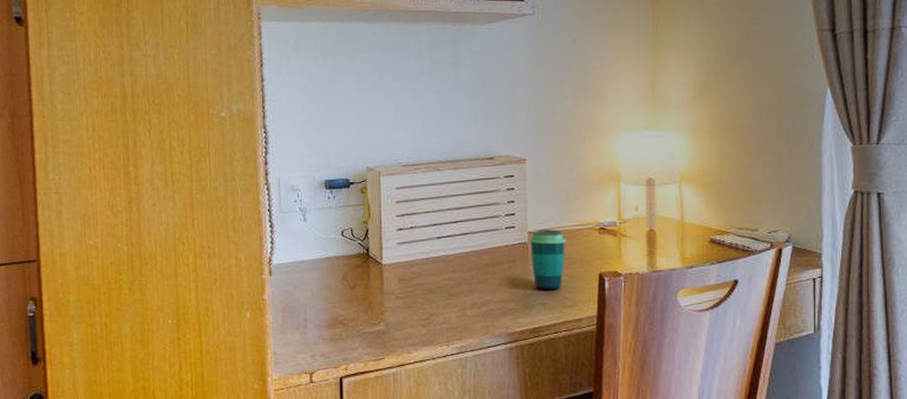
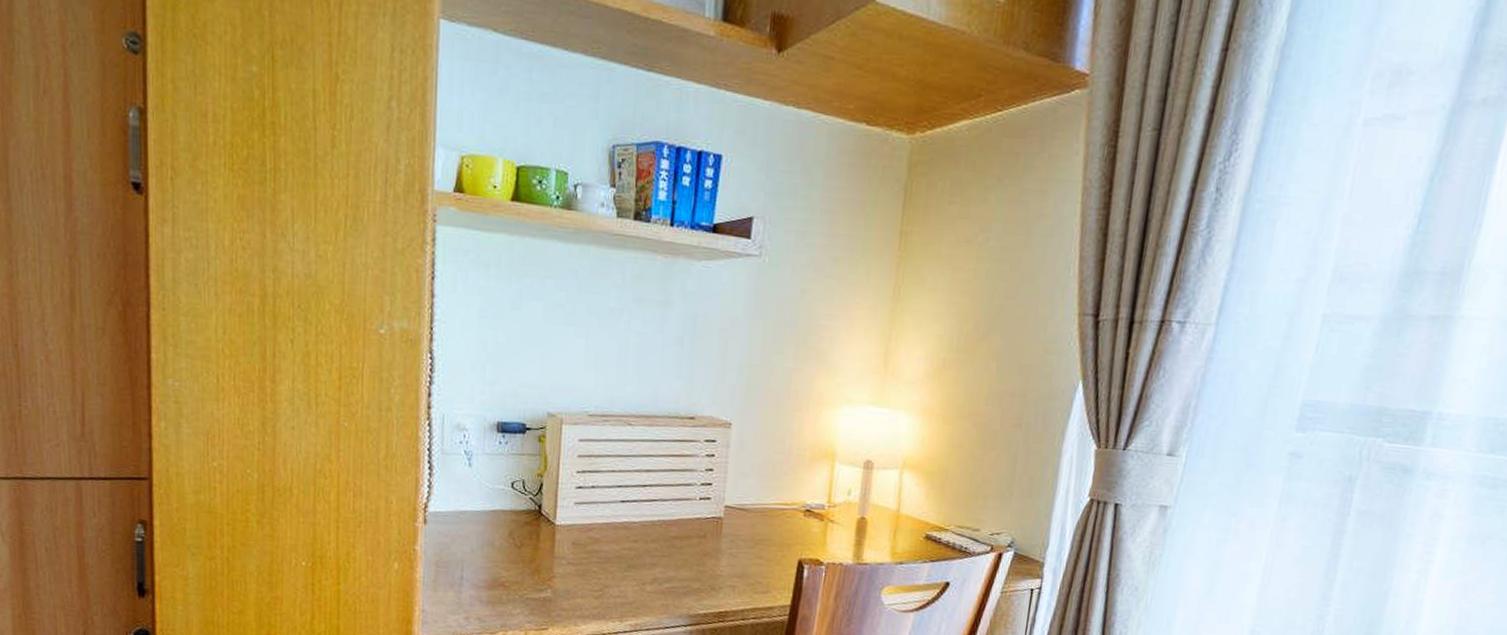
cup: present [529,229,566,291] -> none [724,504,766,573]

